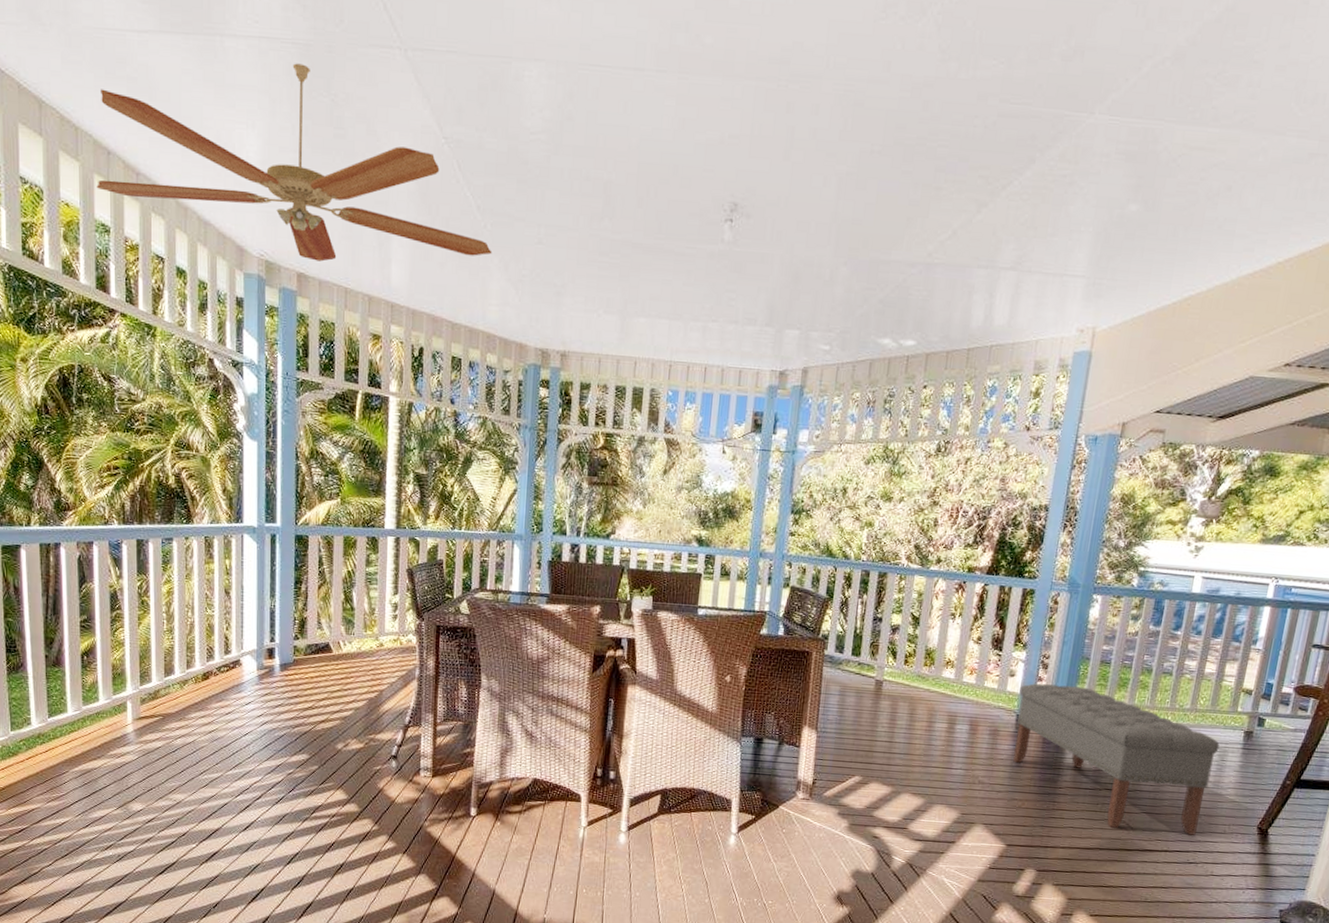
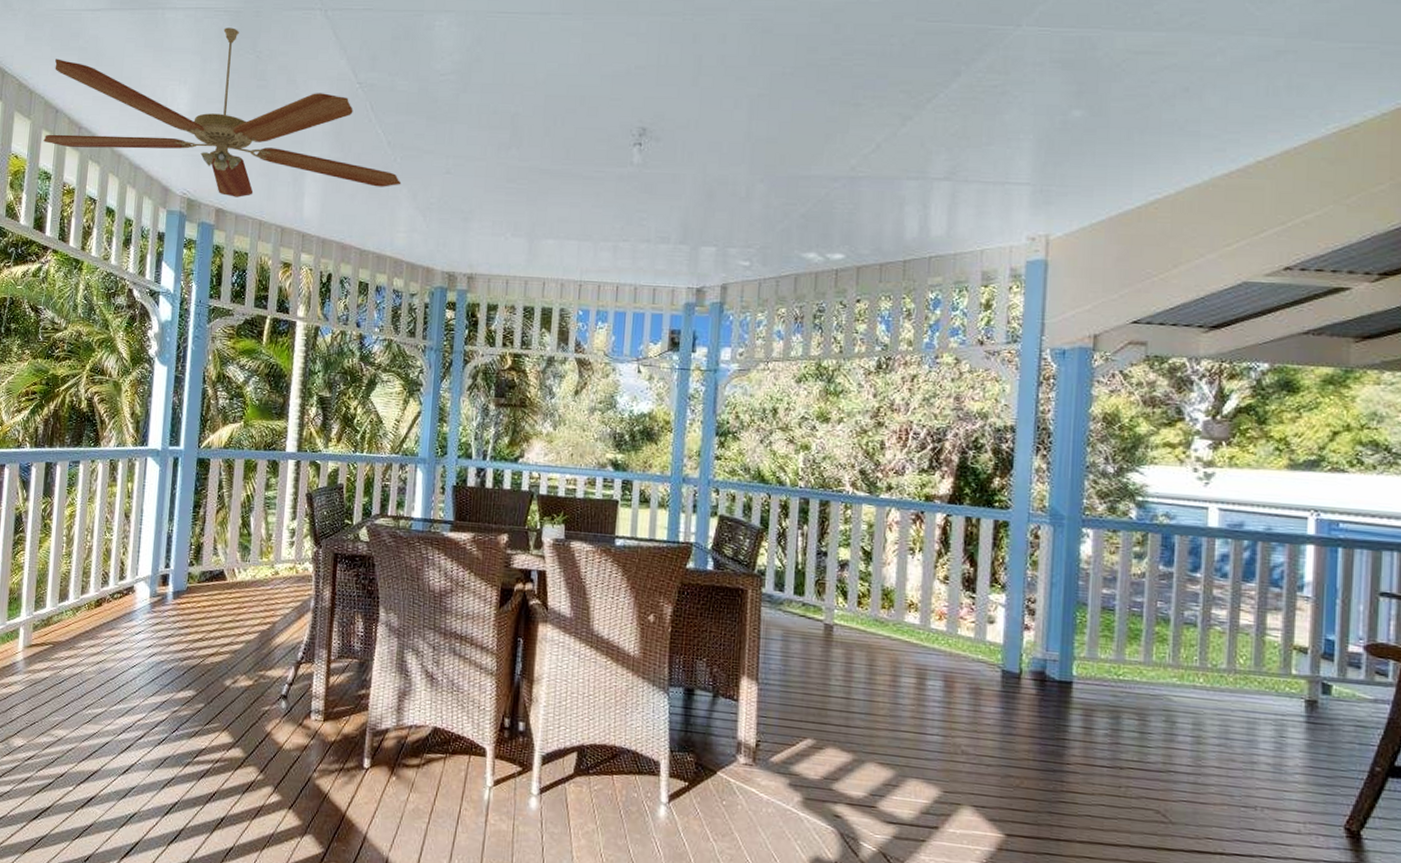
bench: present [1013,683,1220,835] -> none [1003,632,1274,835]

